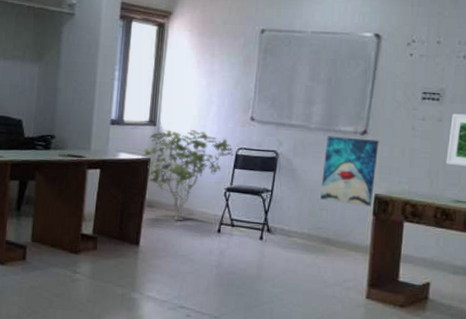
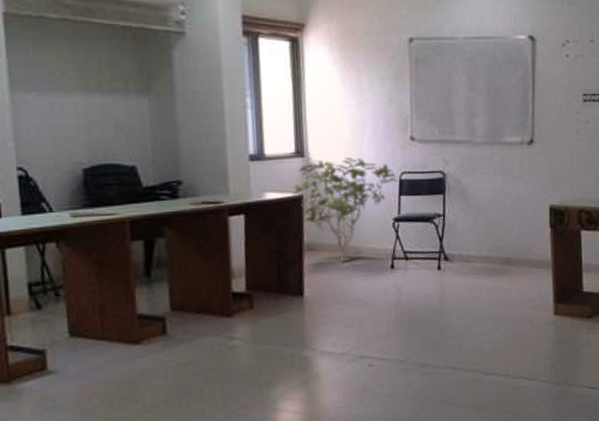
wall art: present [320,136,379,206] -> none [494,148,548,220]

